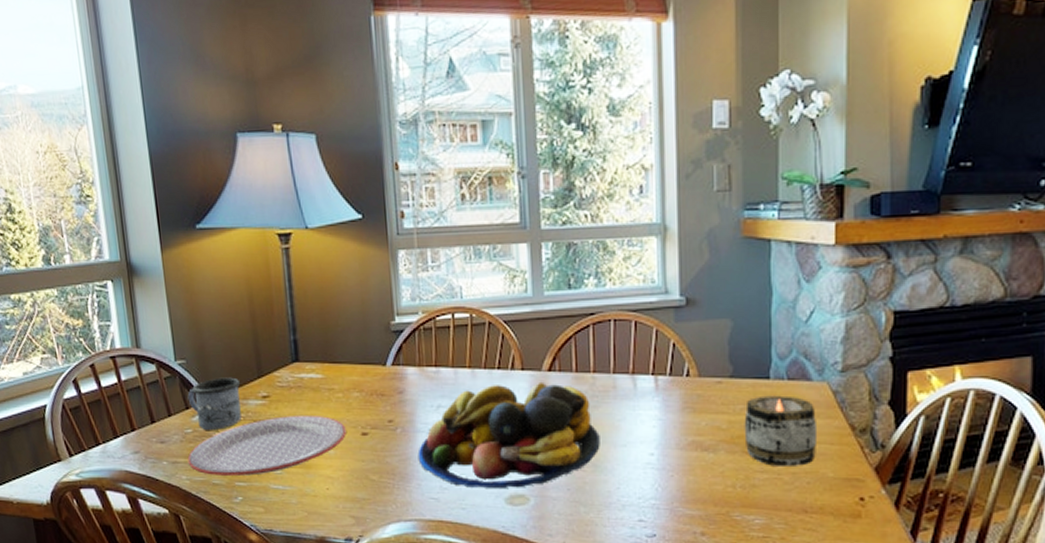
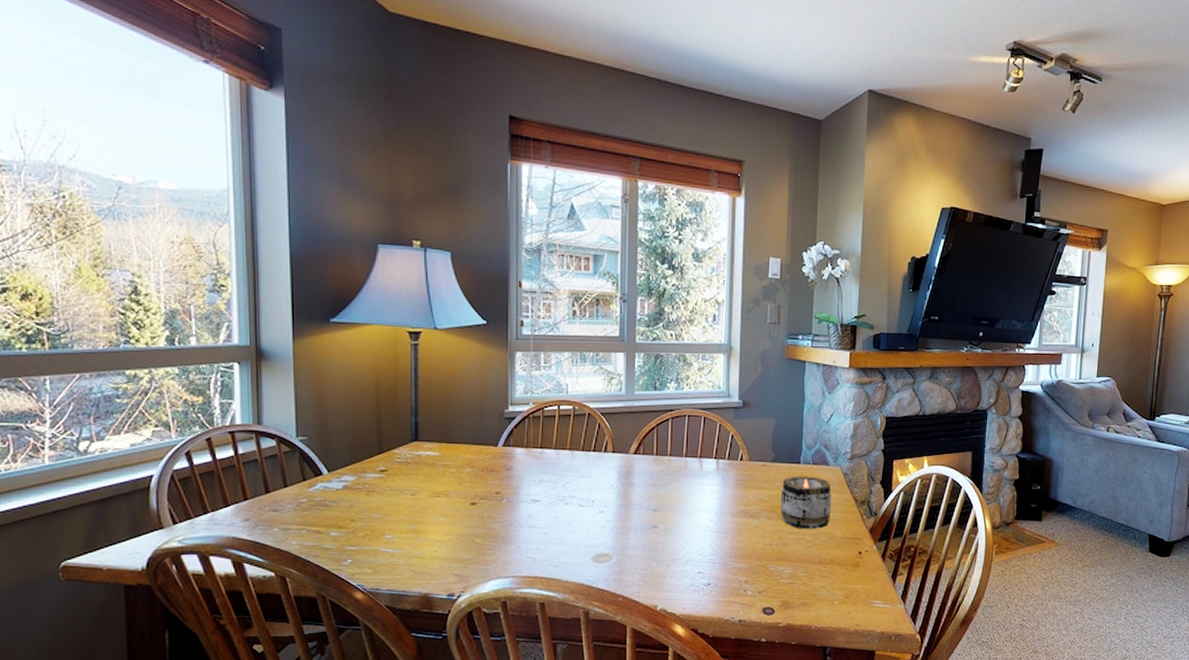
mug: present [187,377,242,430] -> none [306,453,360,500]
plate: present [187,414,346,476] -> none [300,487,457,541]
fruit bowl: present [417,381,600,488] -> none [519,462,672,549]

